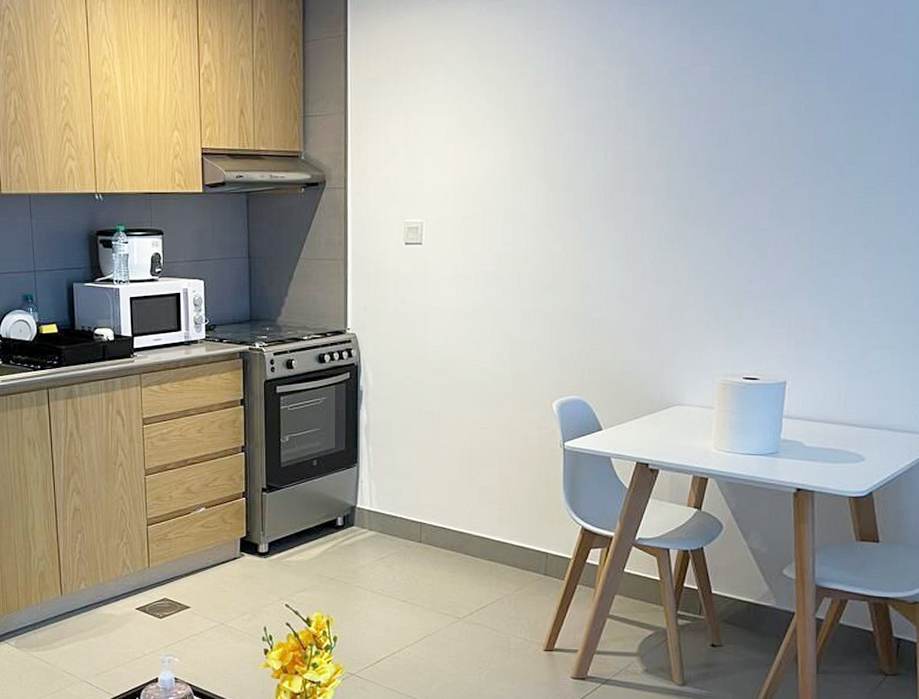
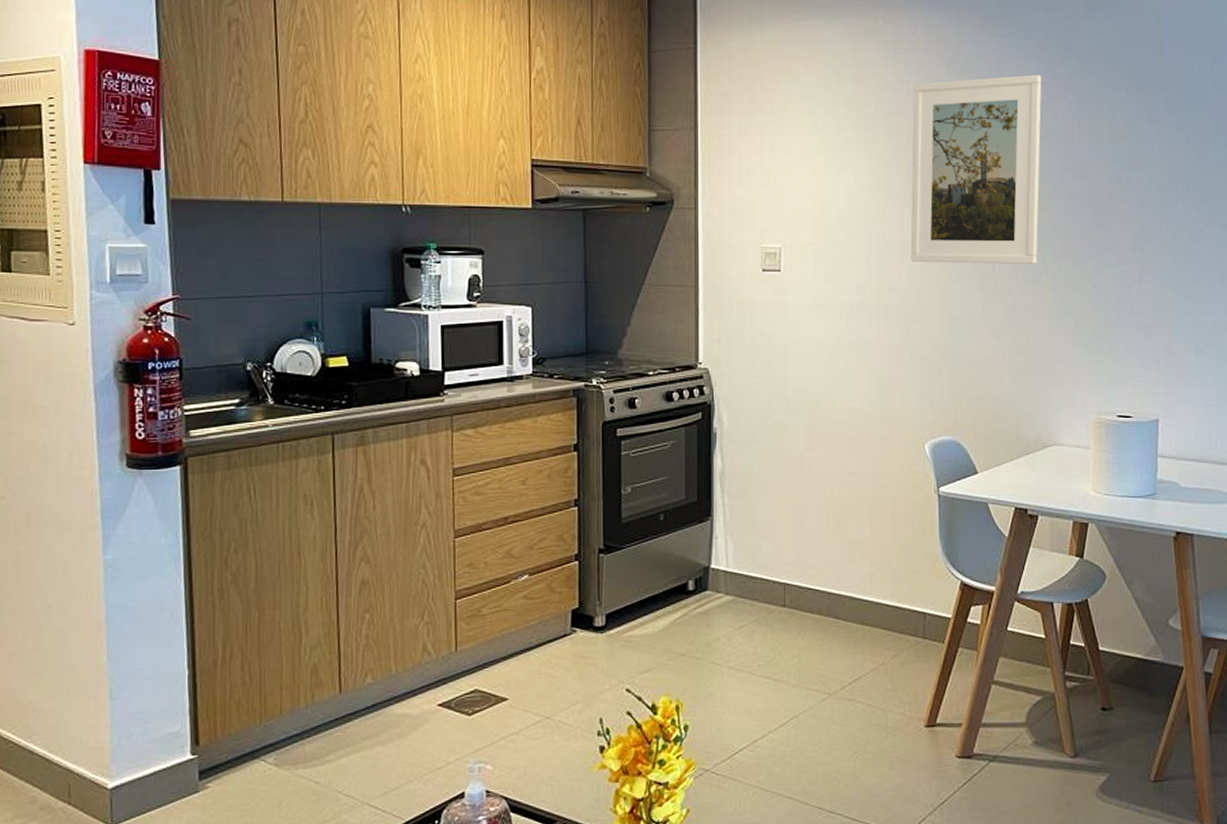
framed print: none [545,41,685,233] -> present [910,74,1042,264]

